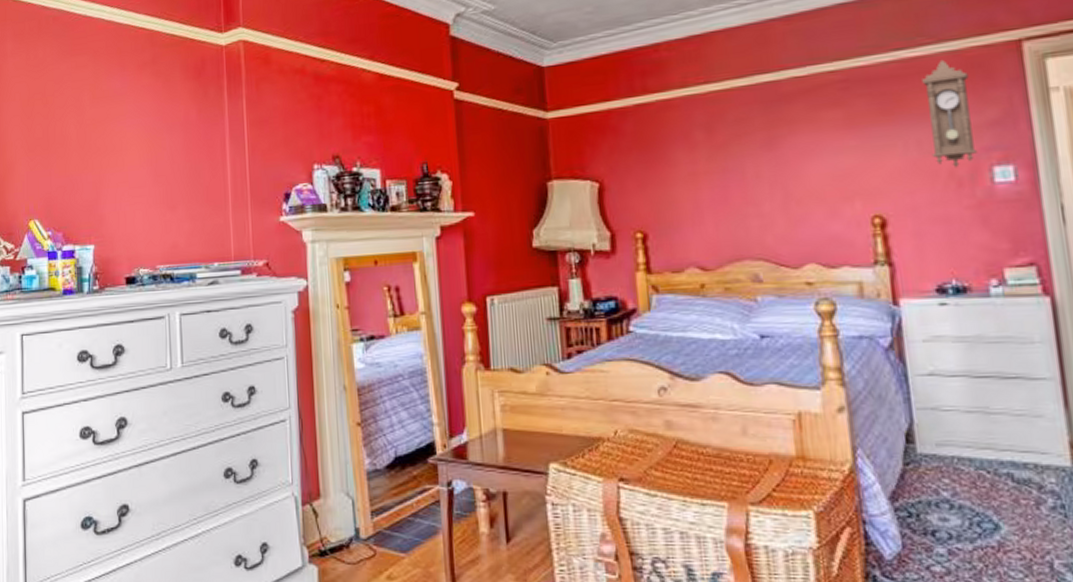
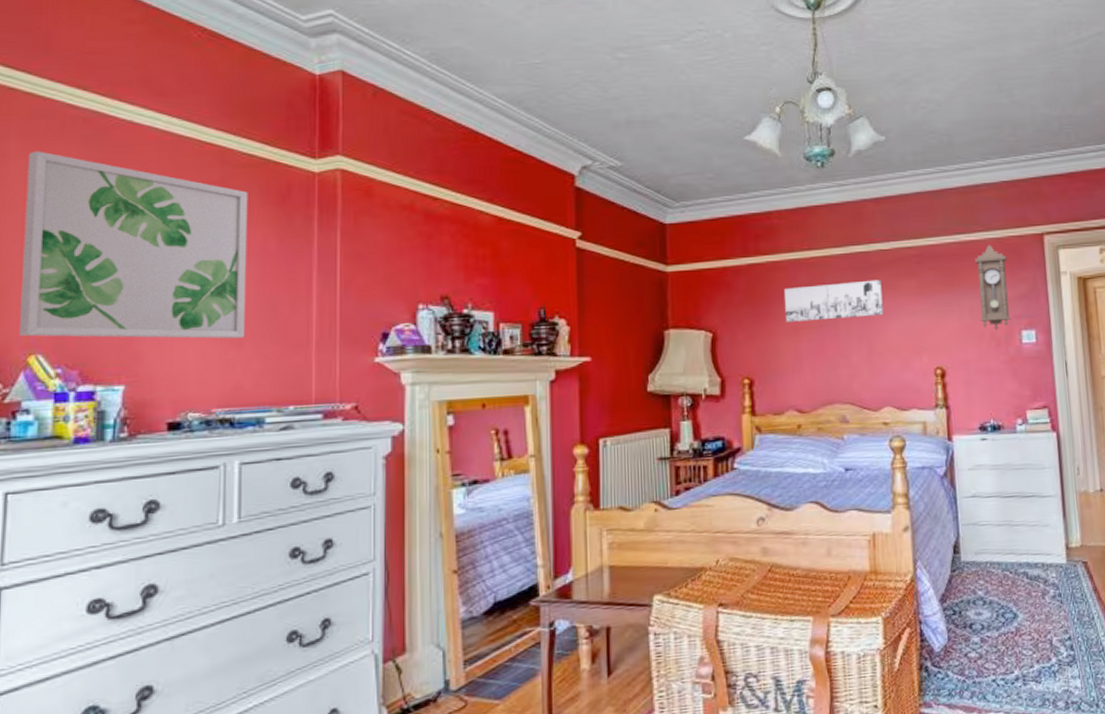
wall art: none [19,48,177,205] -> present [20,151,248,339]
wall art: none [678,112,801,168] -> present [784,279,883,322]

